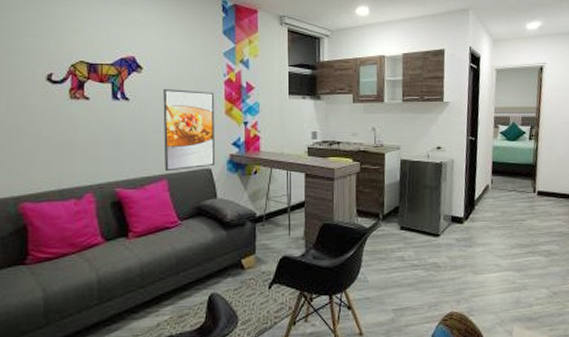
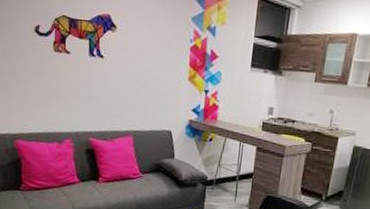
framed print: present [163,89,216,172] -> none [131,50,181,129]

